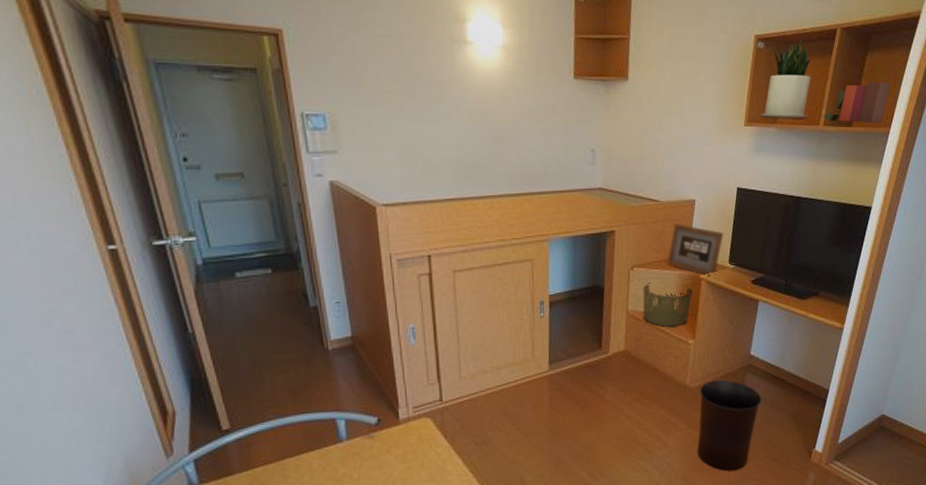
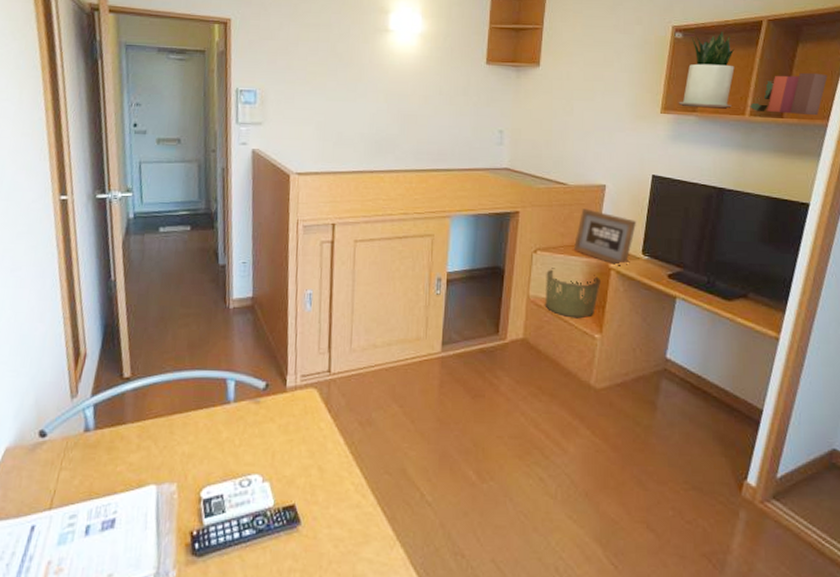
waste bin: present [697,380,761,471] -> none [602,383,679,495]

